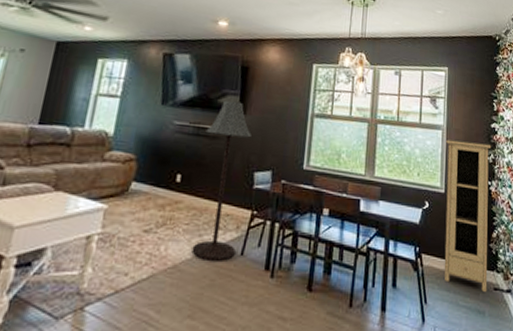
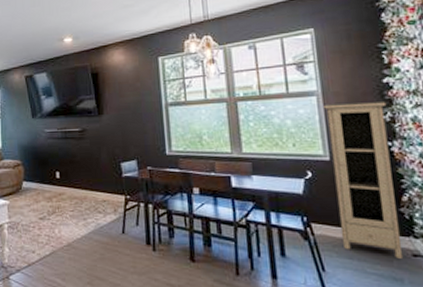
floor lamp: present [191,100,251,263] -> none [72,104,117,240]

